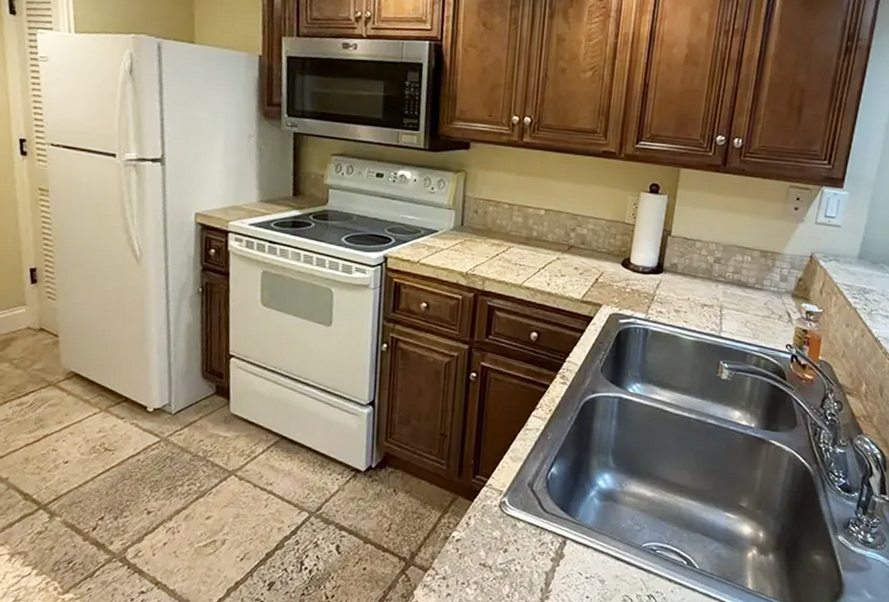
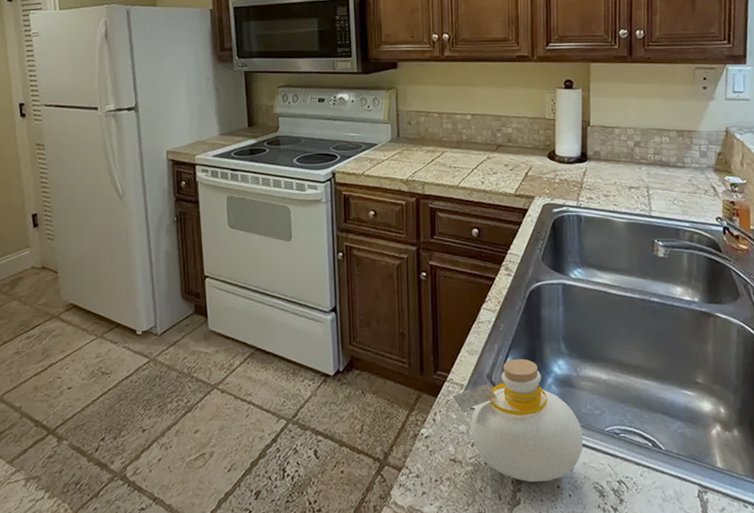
bottle: none [489,469,620,592] -> present [452,358,583,483]

